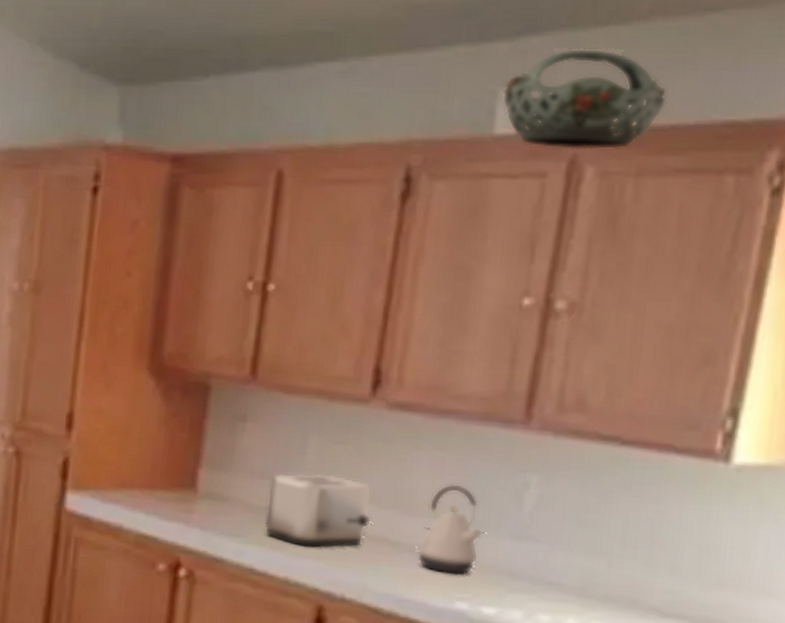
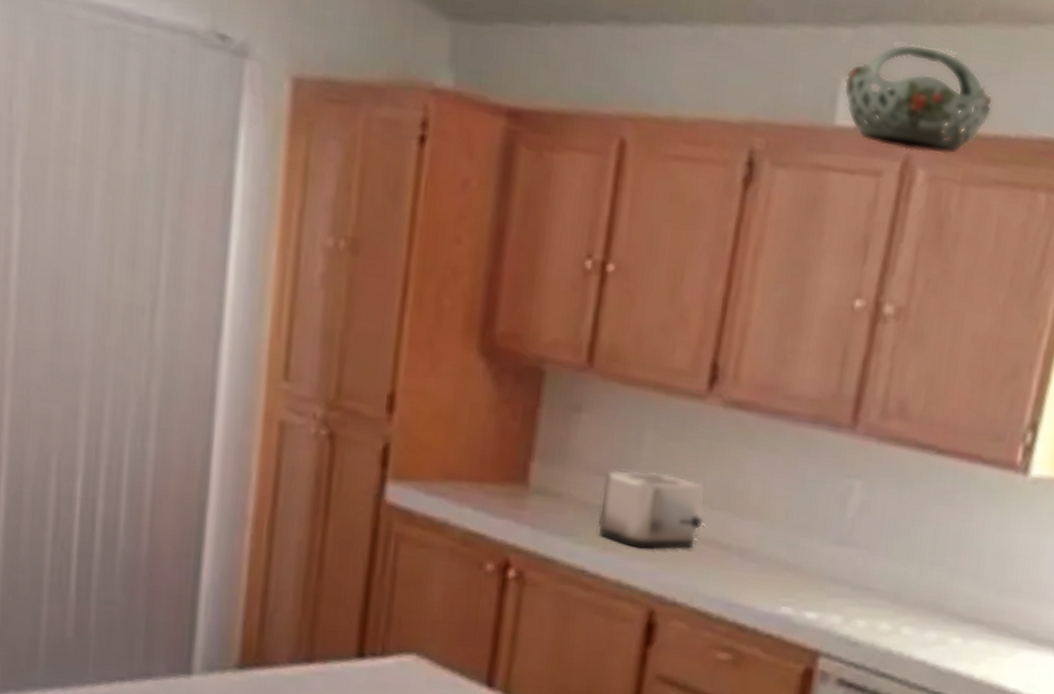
kettle: present [417,484,483,575] -> none [747,486,809,580]

